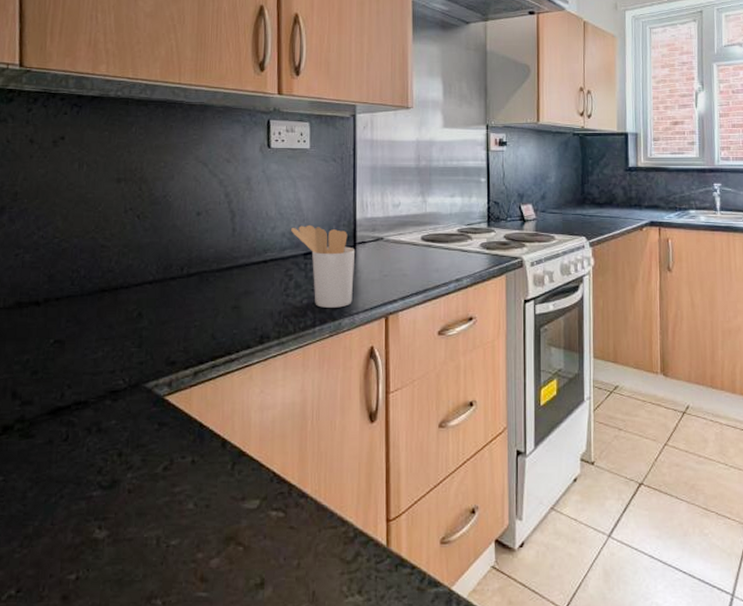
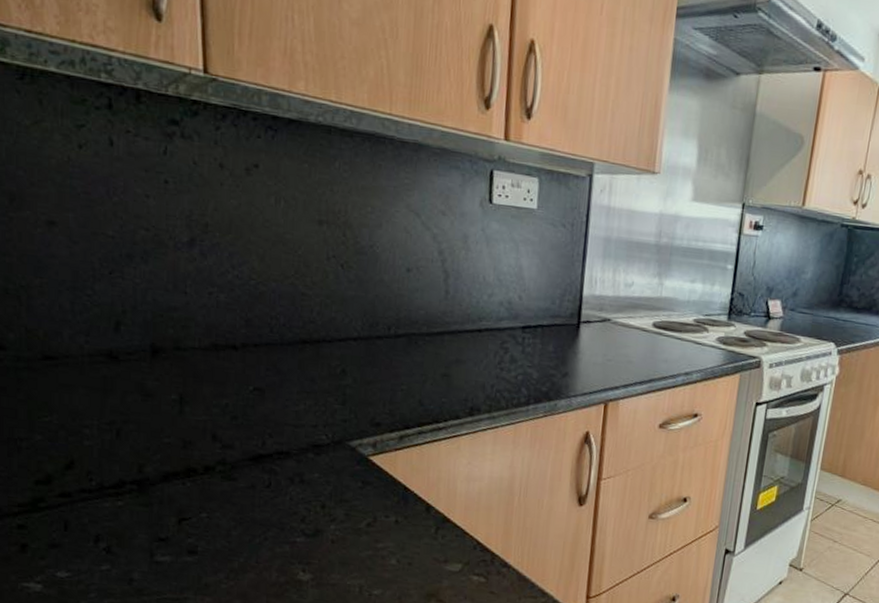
utensil holder: present [291,224,356,308] -> none [510,295,579,388]

